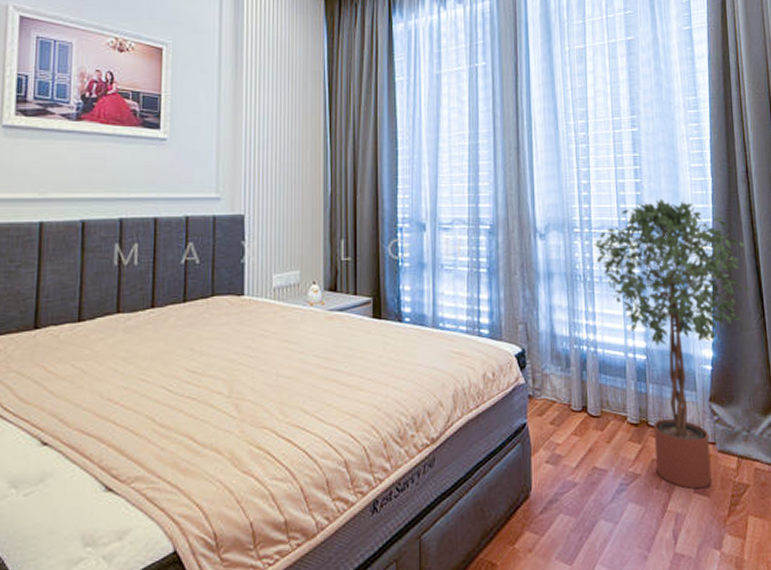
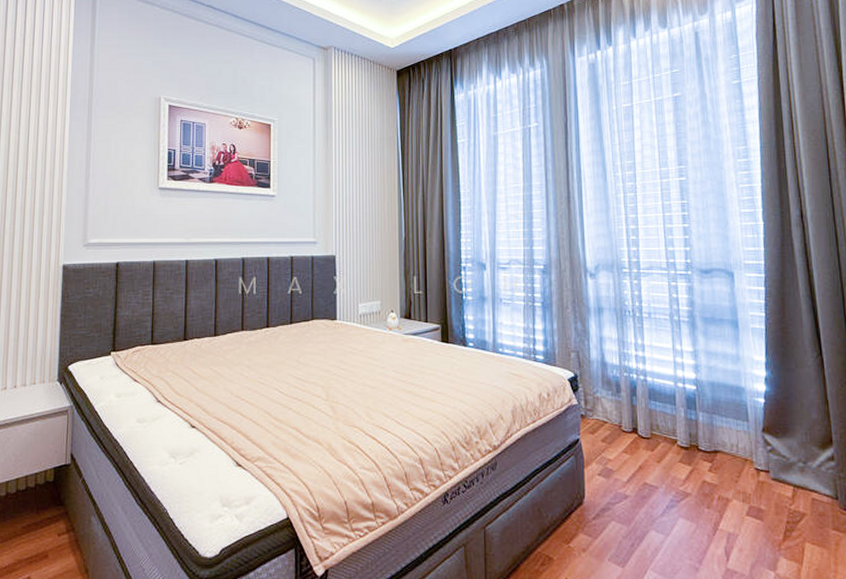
potted tree: present [593,199,751,490] -> none [641,243,807,513]

